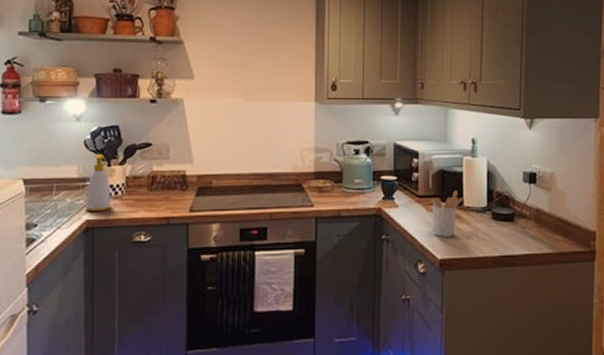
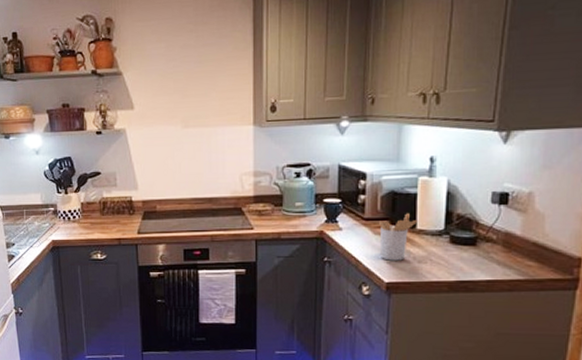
soap bottle: present [85,154,112,212] -> none [50,183,72,234]

